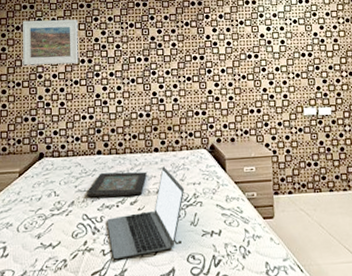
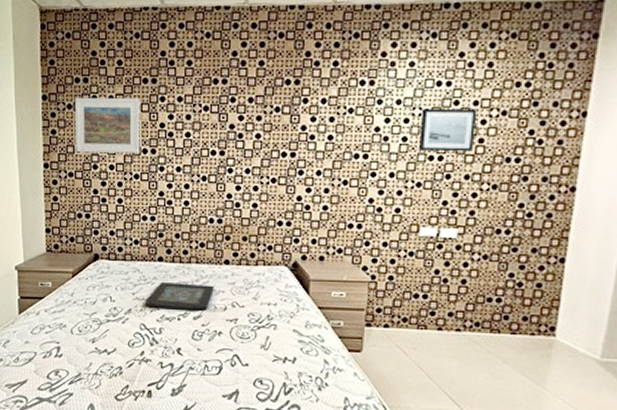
laptop: present [107,166,185,260] -> none [166,281,258,374]
wall art: none [291,18,332,50] -> present [418,108,477,152]

